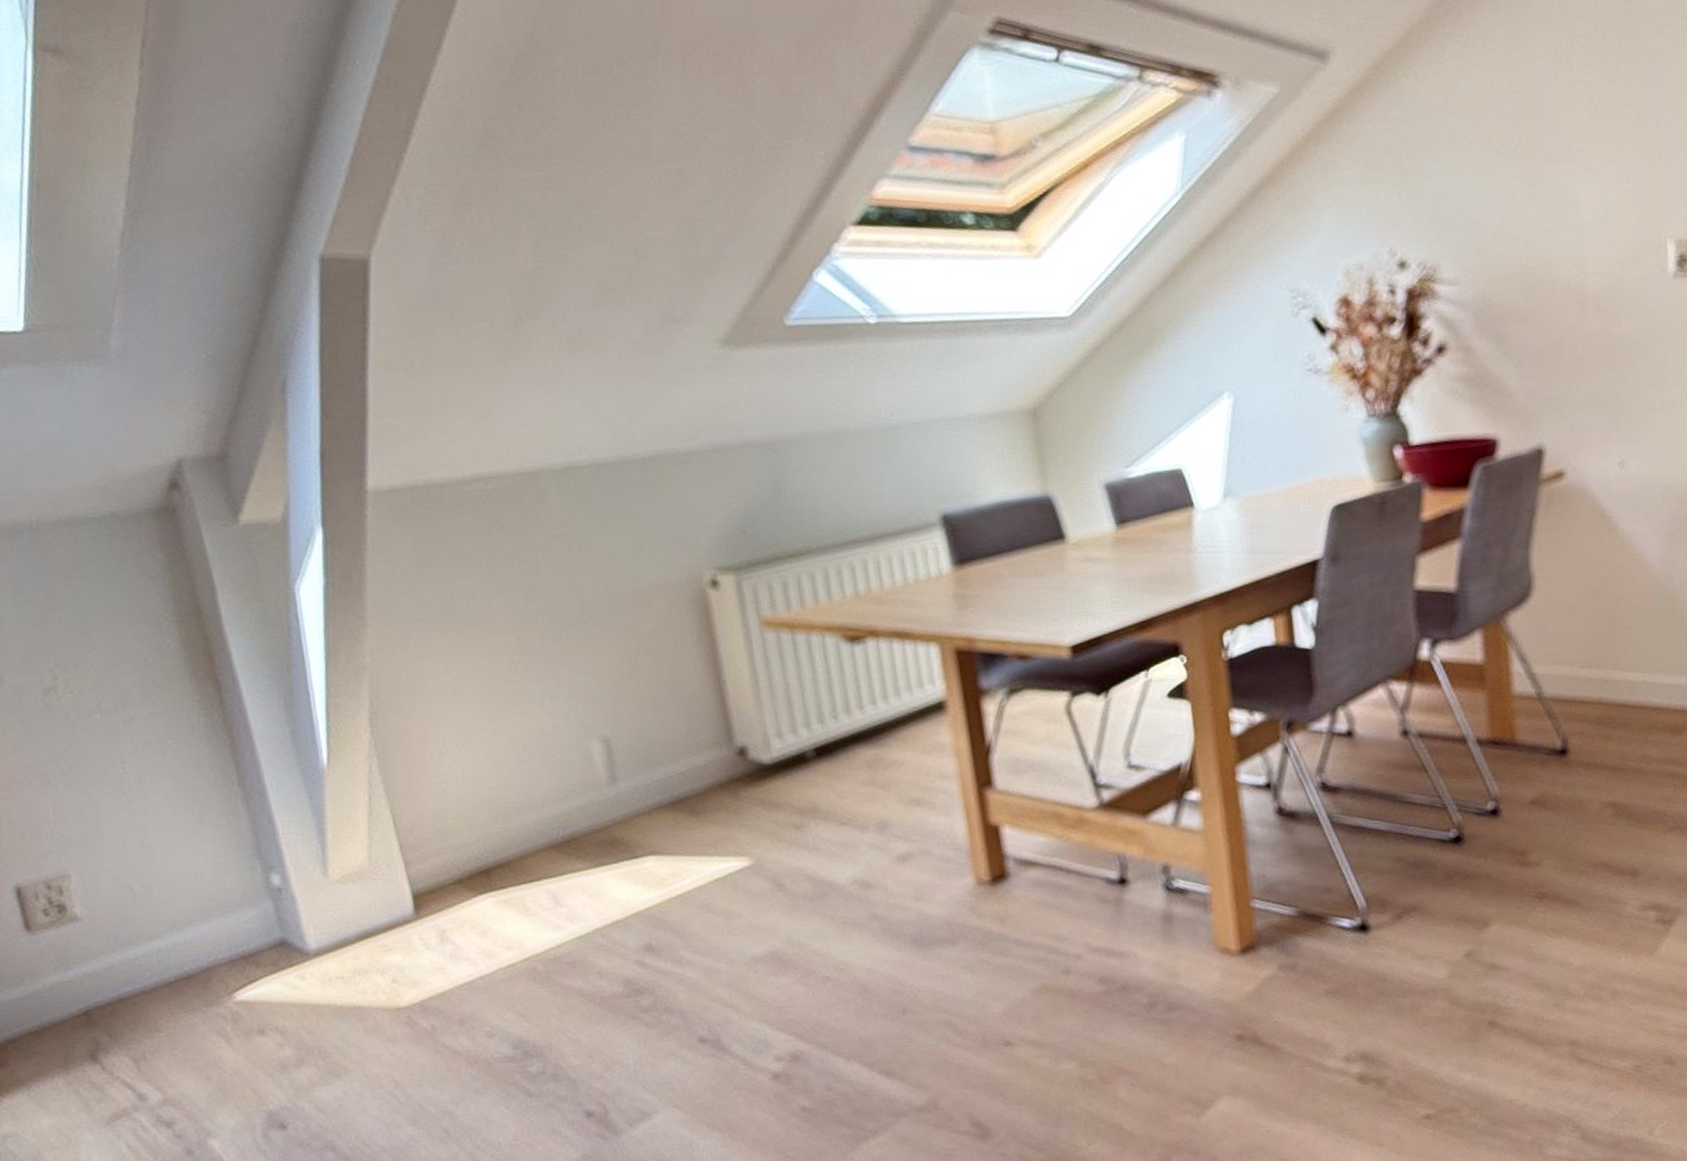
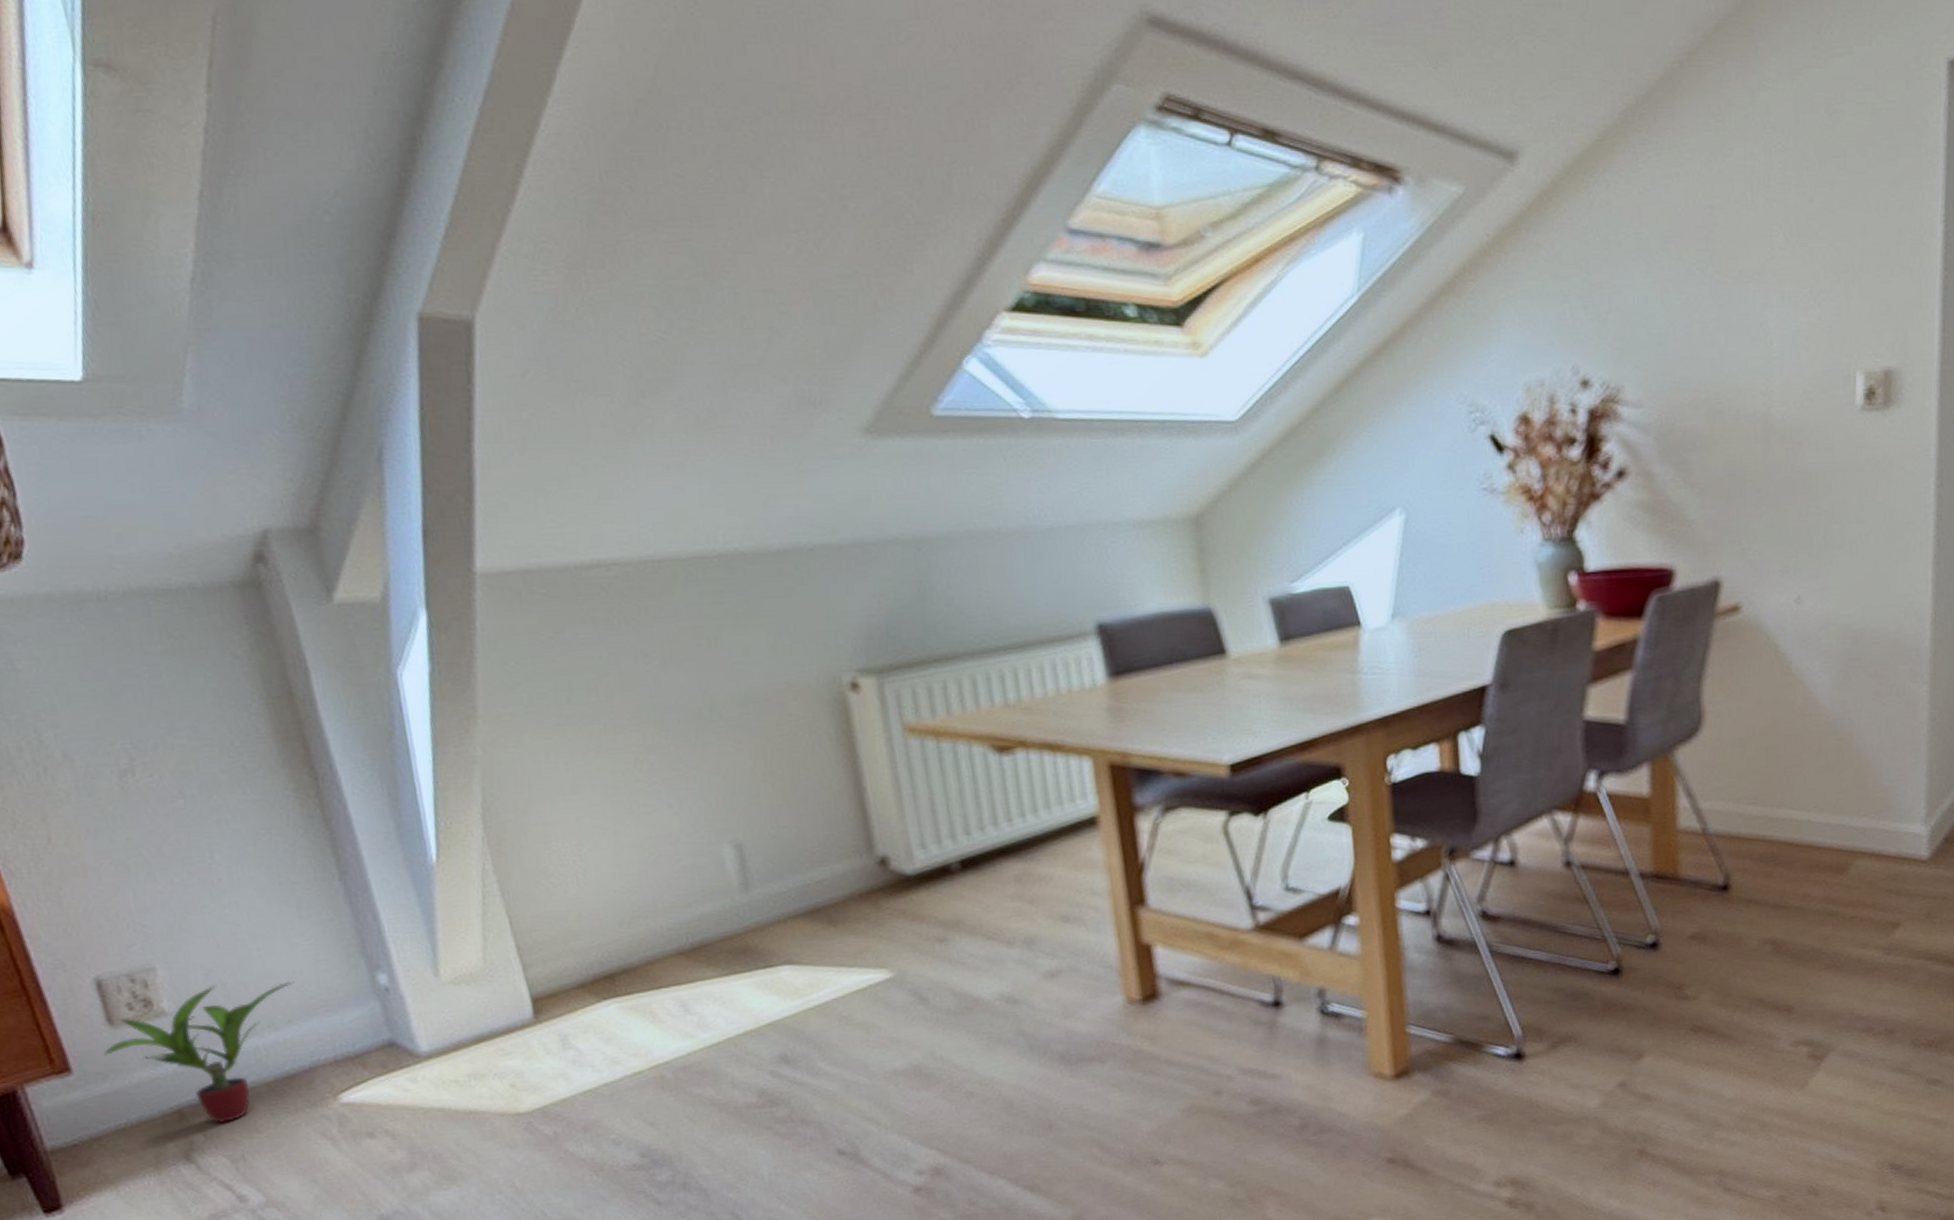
potted plant: none [20,884,195,1024] -> present [103,981,295,1124]

